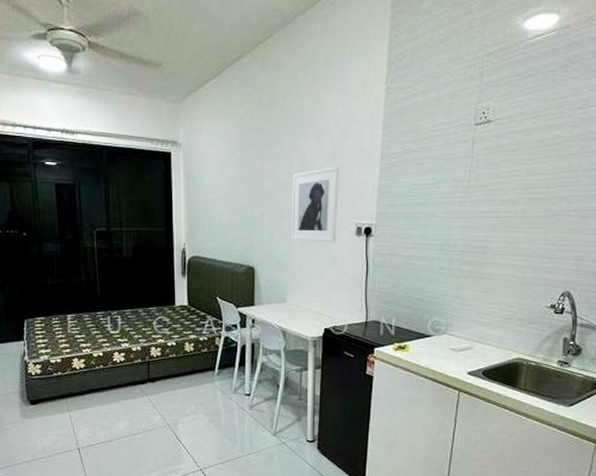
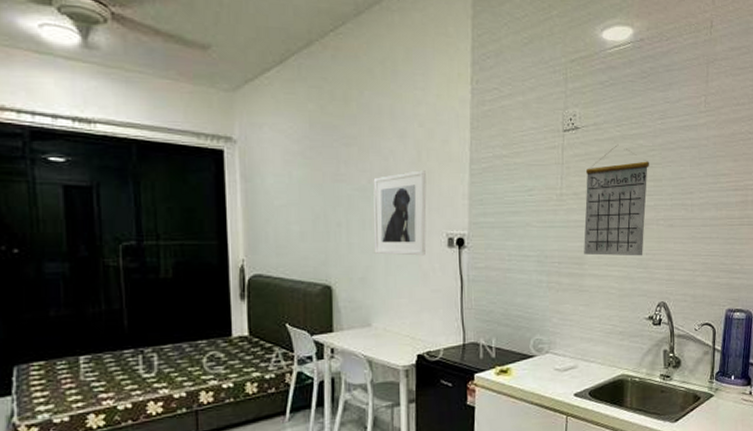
calendar: none [488,136,565,247] -> present [584,144,649,256]

